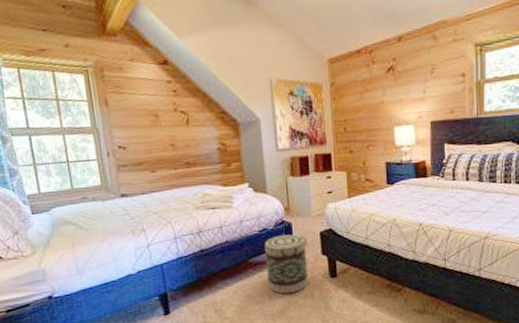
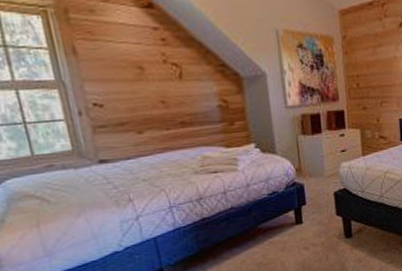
basket: present [264,234,309,294] -> none [275,196,323,259]

